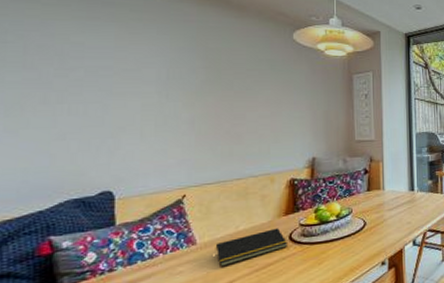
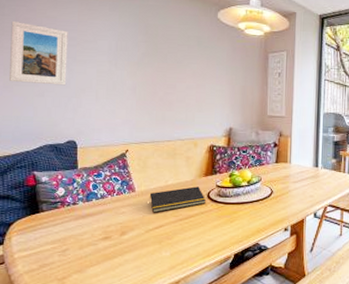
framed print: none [13,50,101,125] -> present [10,21,68,86]

